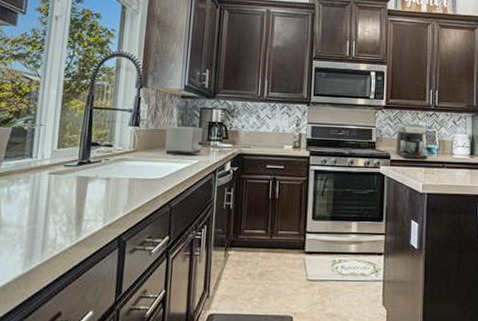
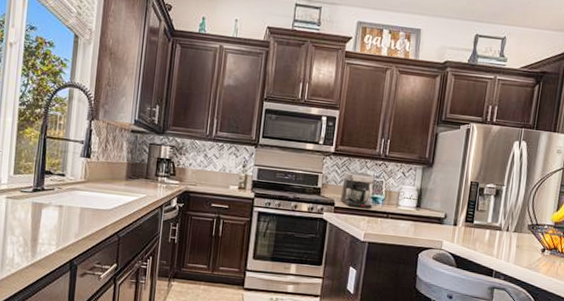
toaster: present [165,126,204,155] -> none [115,159,152,190]

